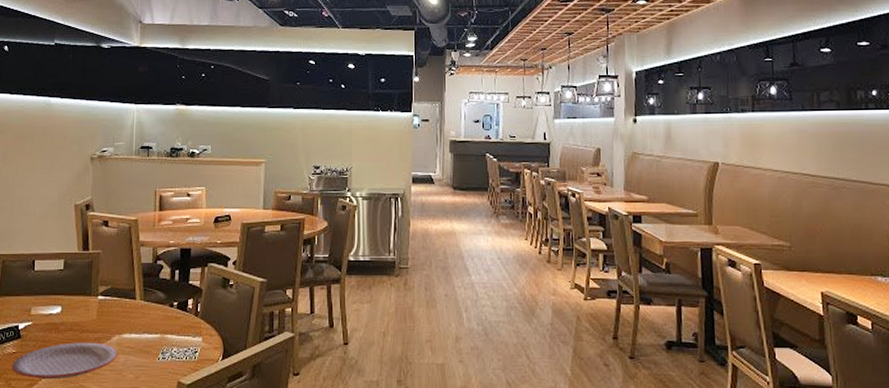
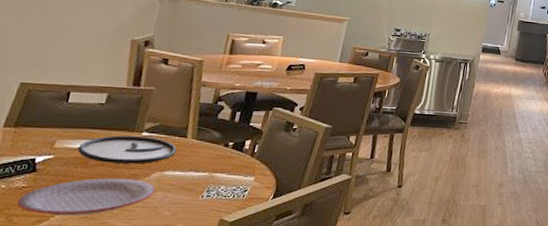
plate: none [49,300,130,328] -> present [77,135,178,164]

